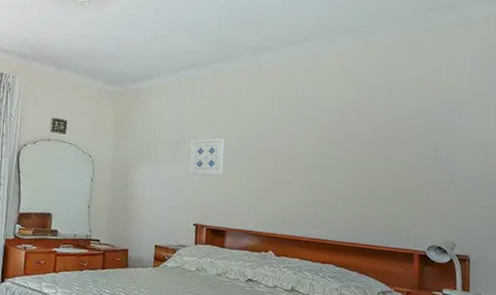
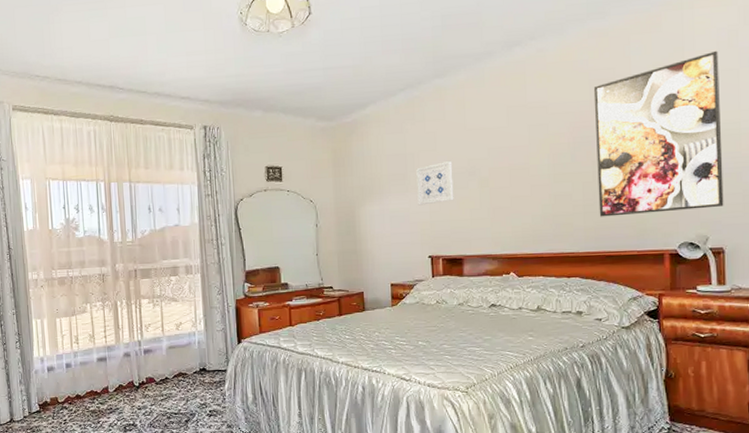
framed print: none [356,75,472,217] -> present [593,50,724,217]

